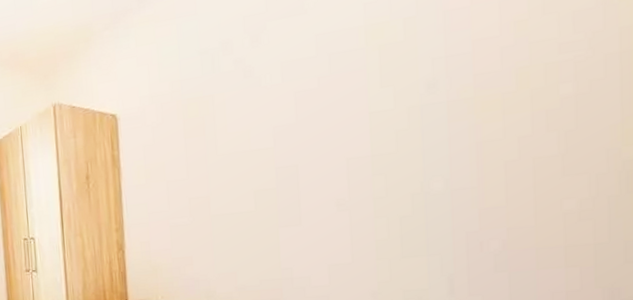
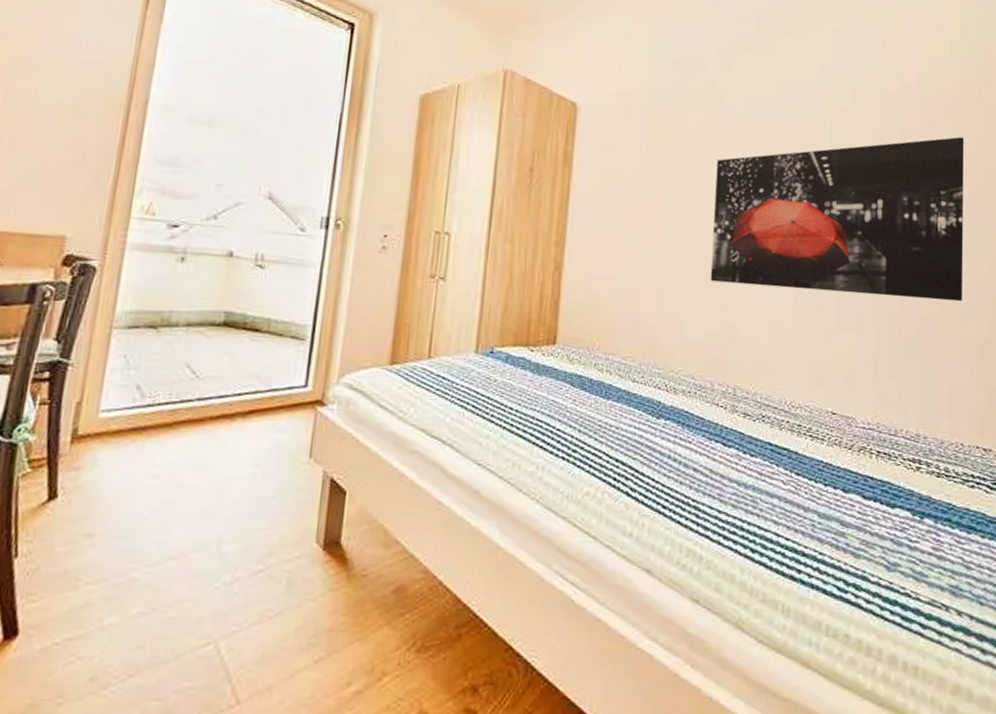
wall art: none [254,29,567,236] -> present [710,137,965,302]

